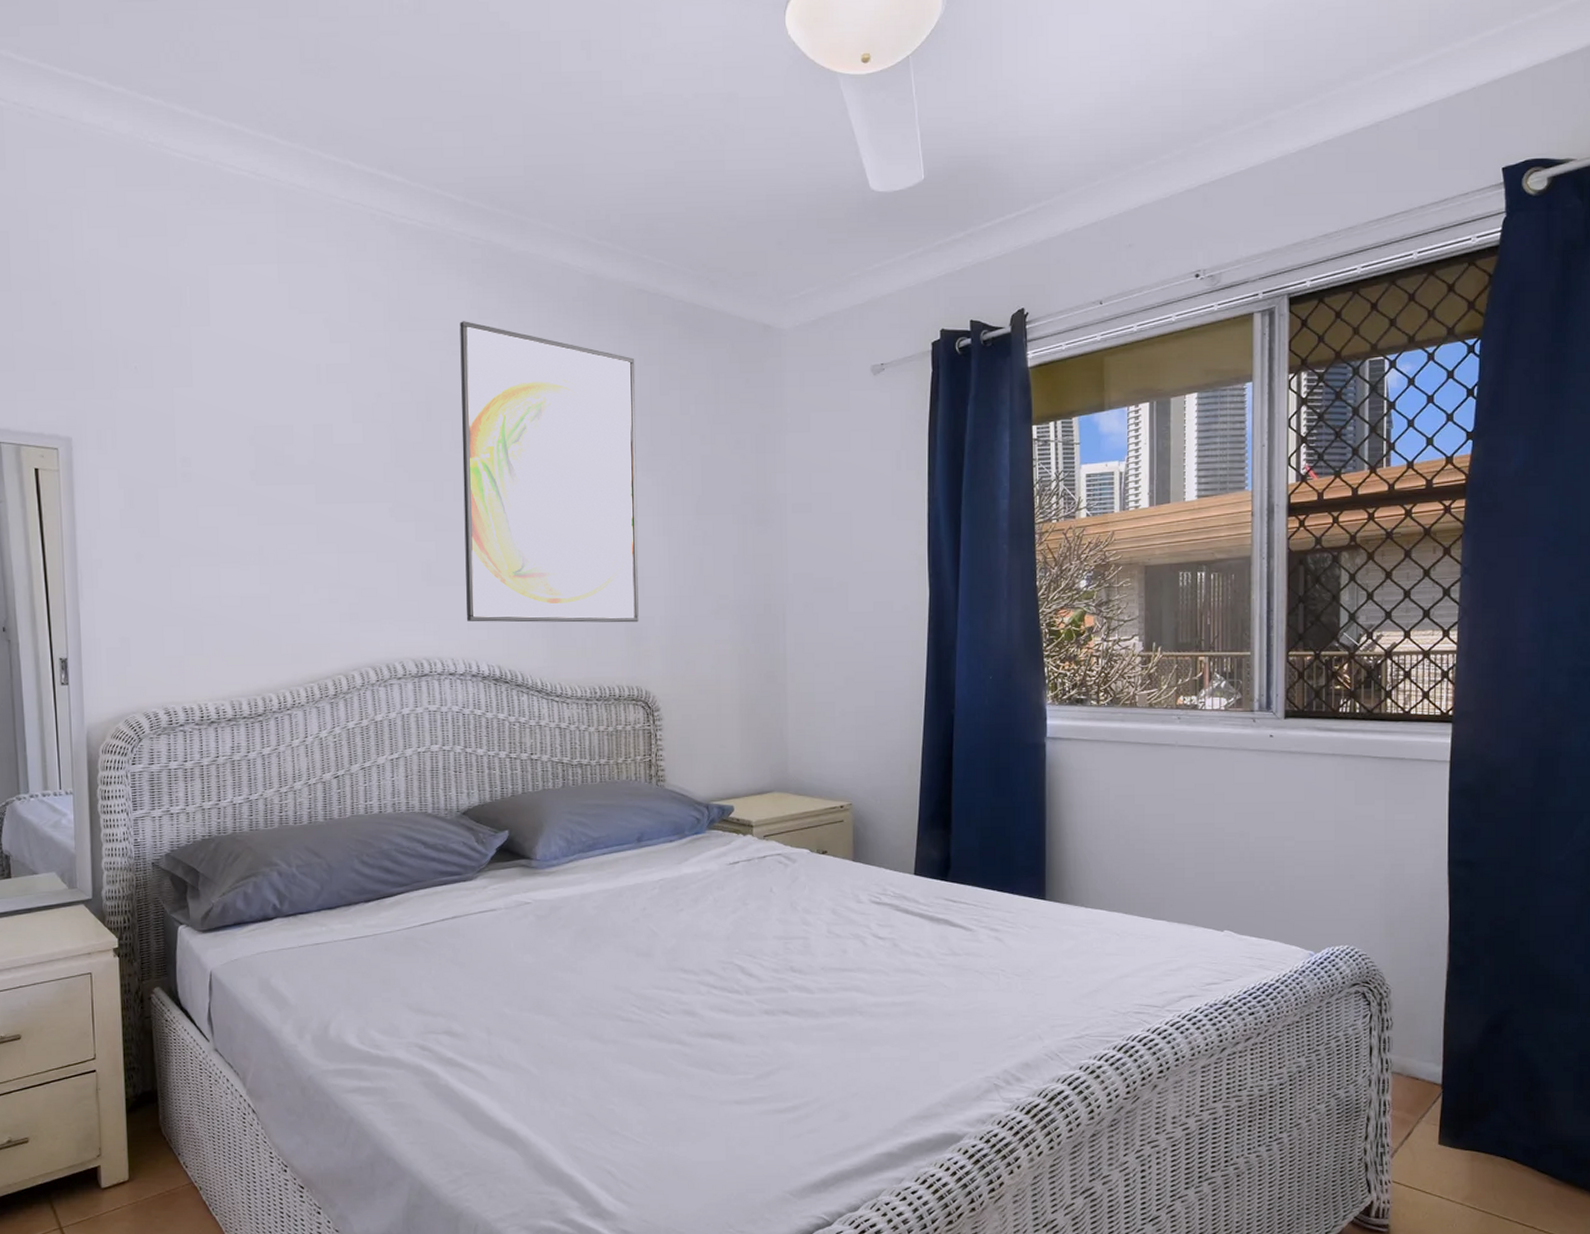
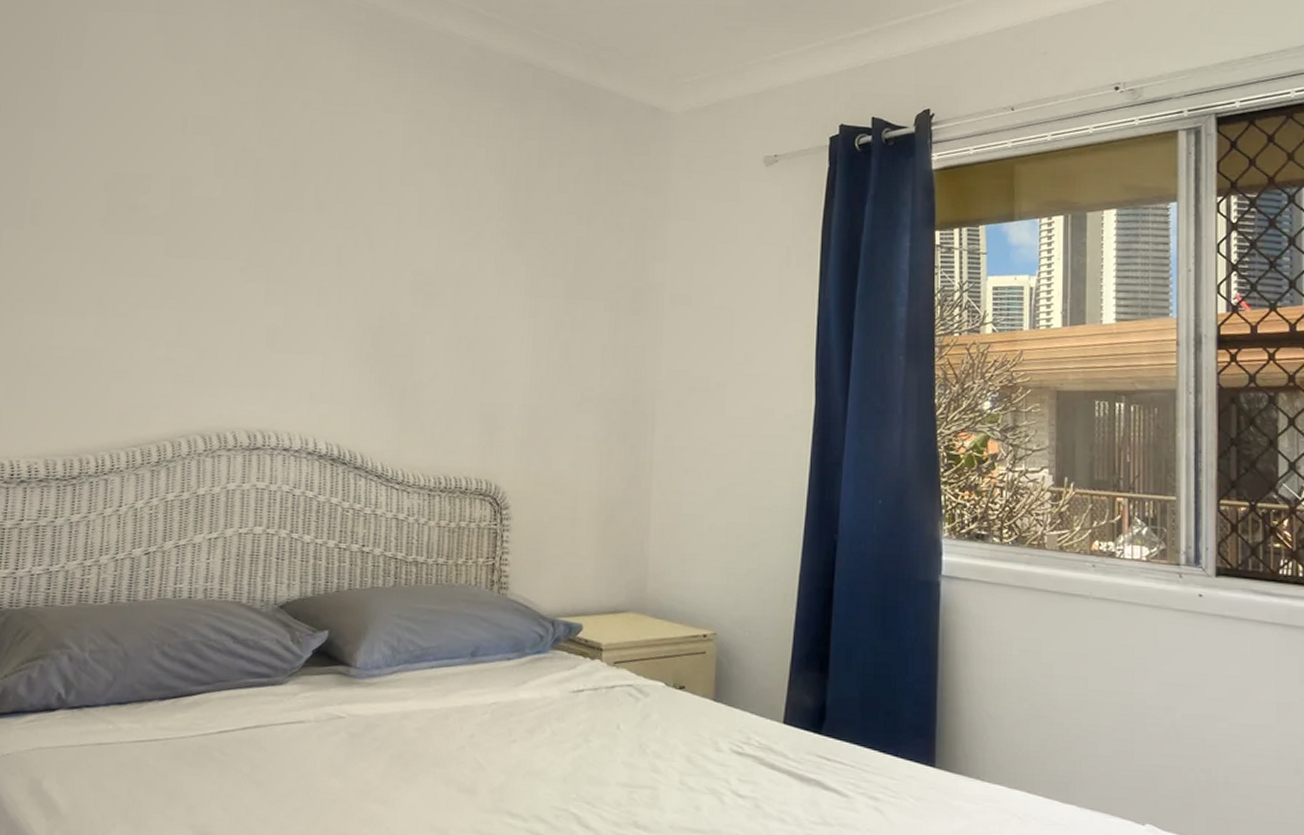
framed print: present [460,321,639,623] -> none [308,82,515,410]

